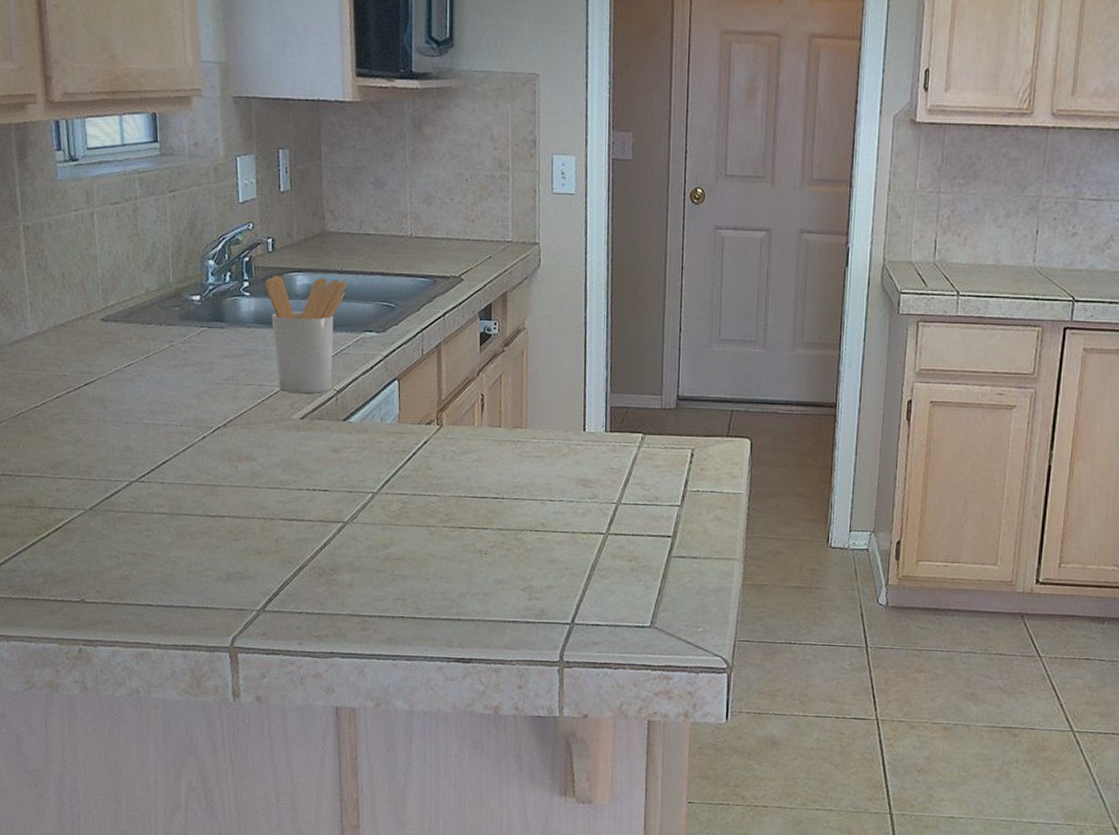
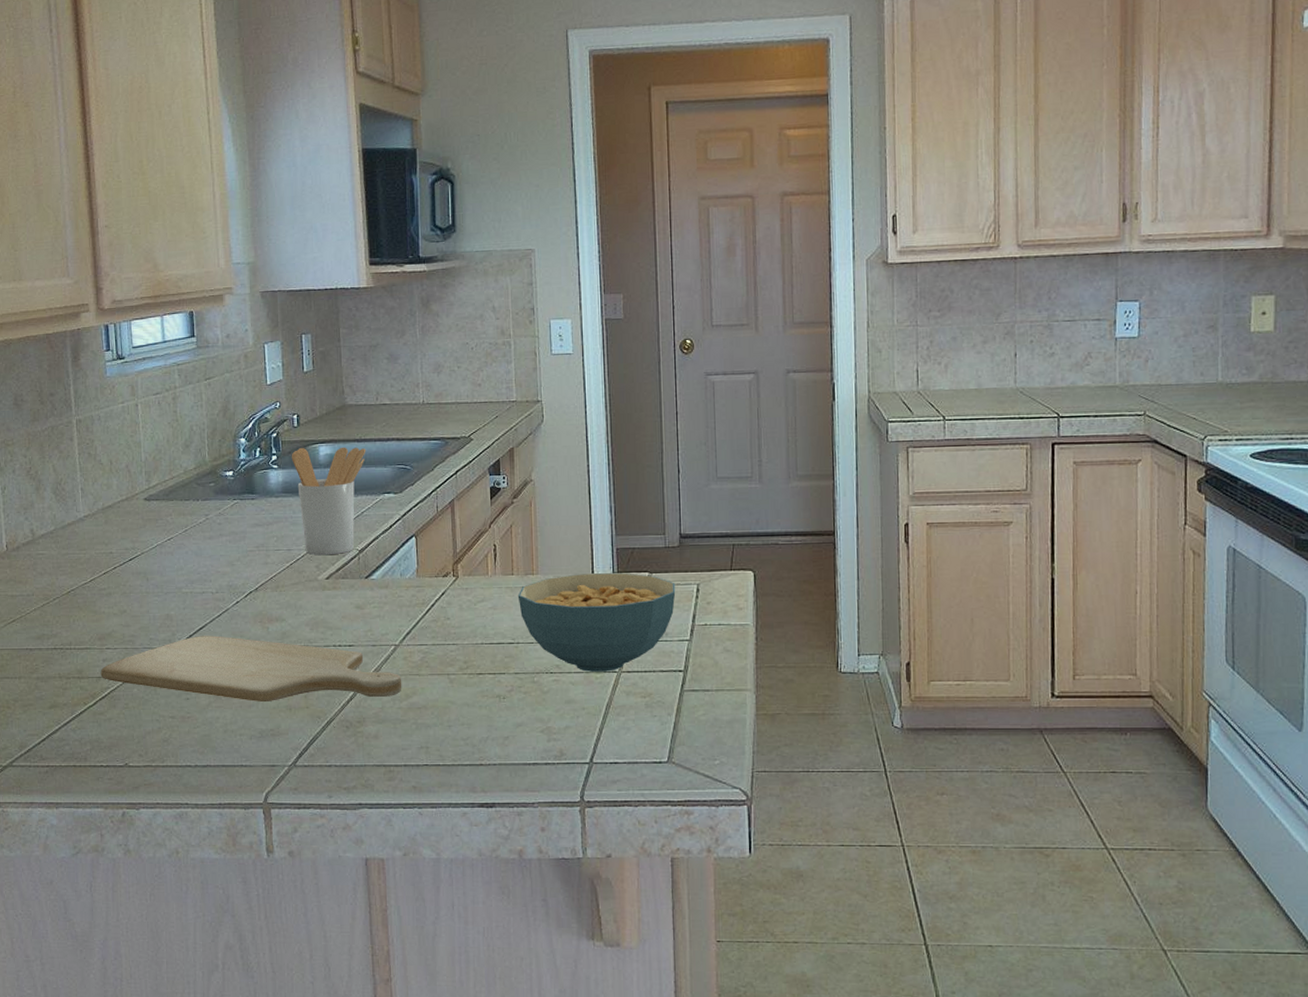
chopping board: none [53,470,379,546] -> present [100,635,402,703]
cereal bowl: none [504,430,670,533] -> present [517,573,676,672]

